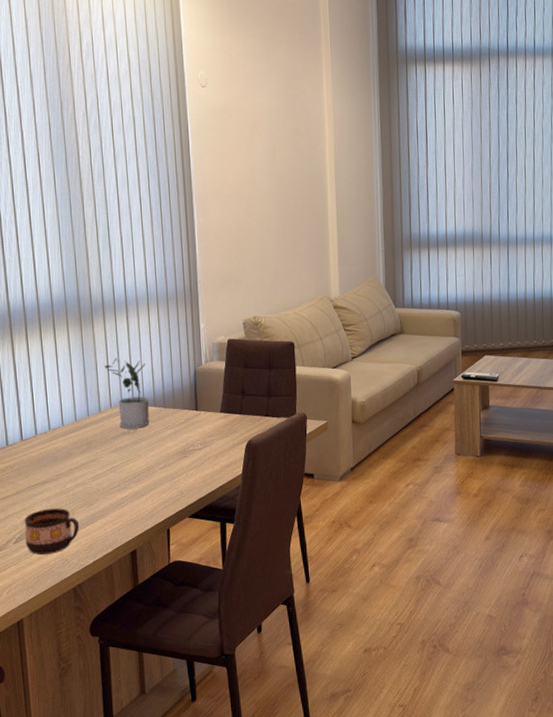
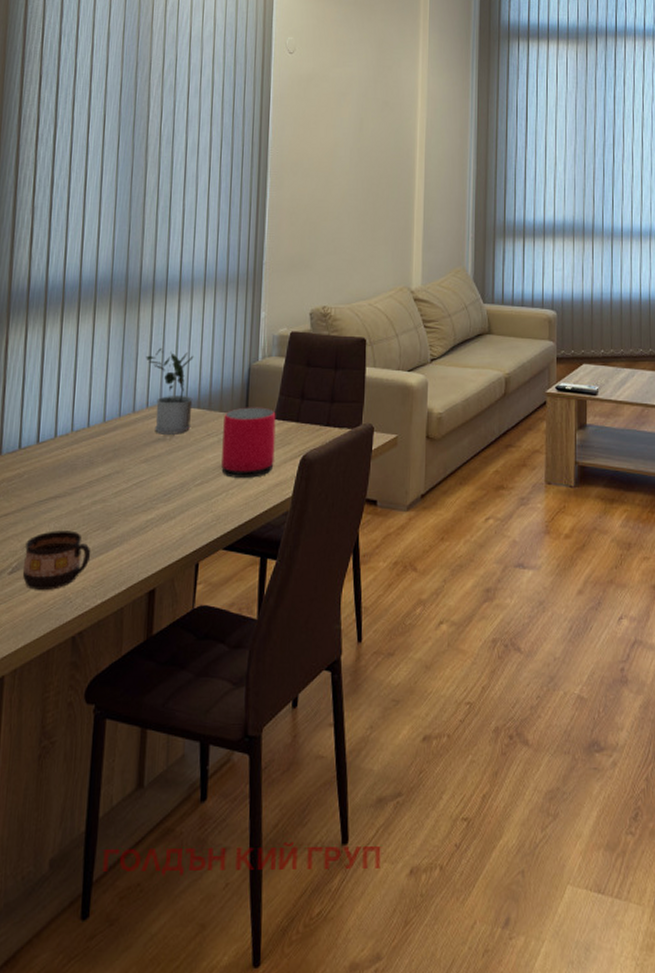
speaker: none [177,403,224,461] -> present [221,407,276,478]

